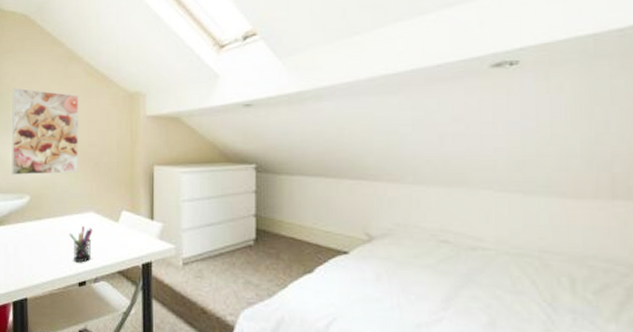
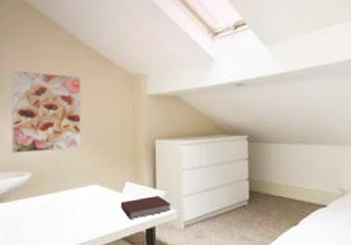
pen holder: present [69,226,93,263] -> none [73,198,97,233]
notebook: none [116,228,170,252] -> present [120,196,172,219]

